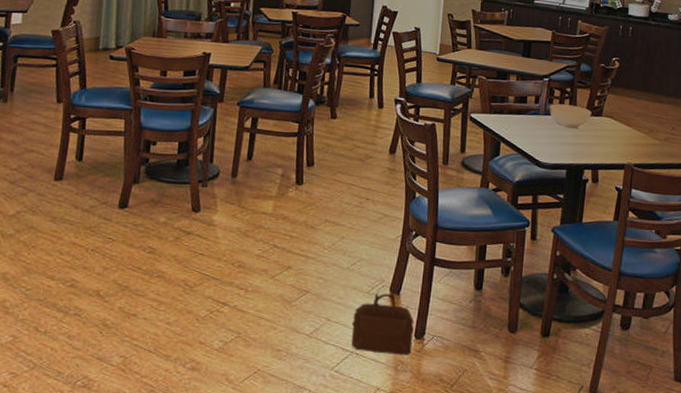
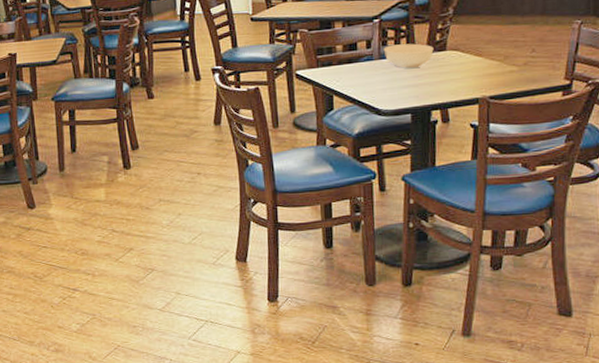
handbag: present [351,285,414,356] -> none [201,255,267,319]

